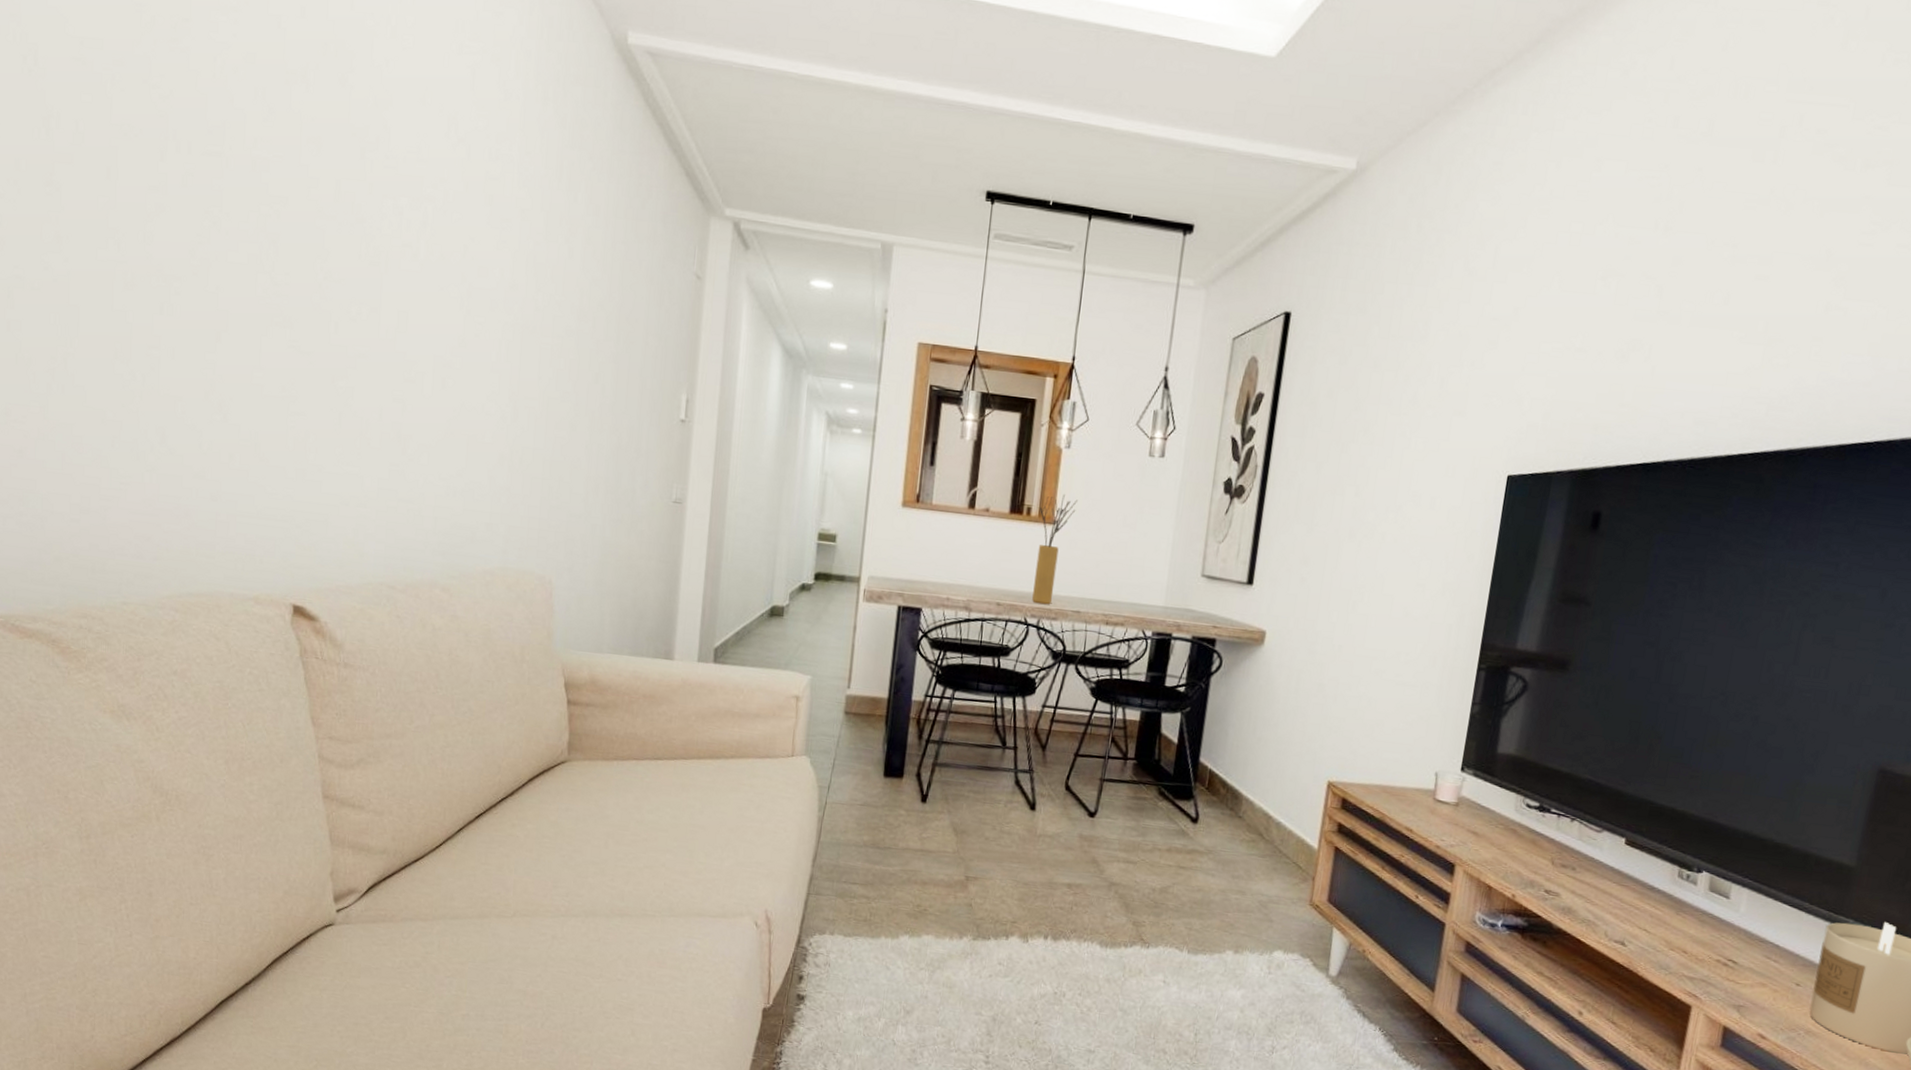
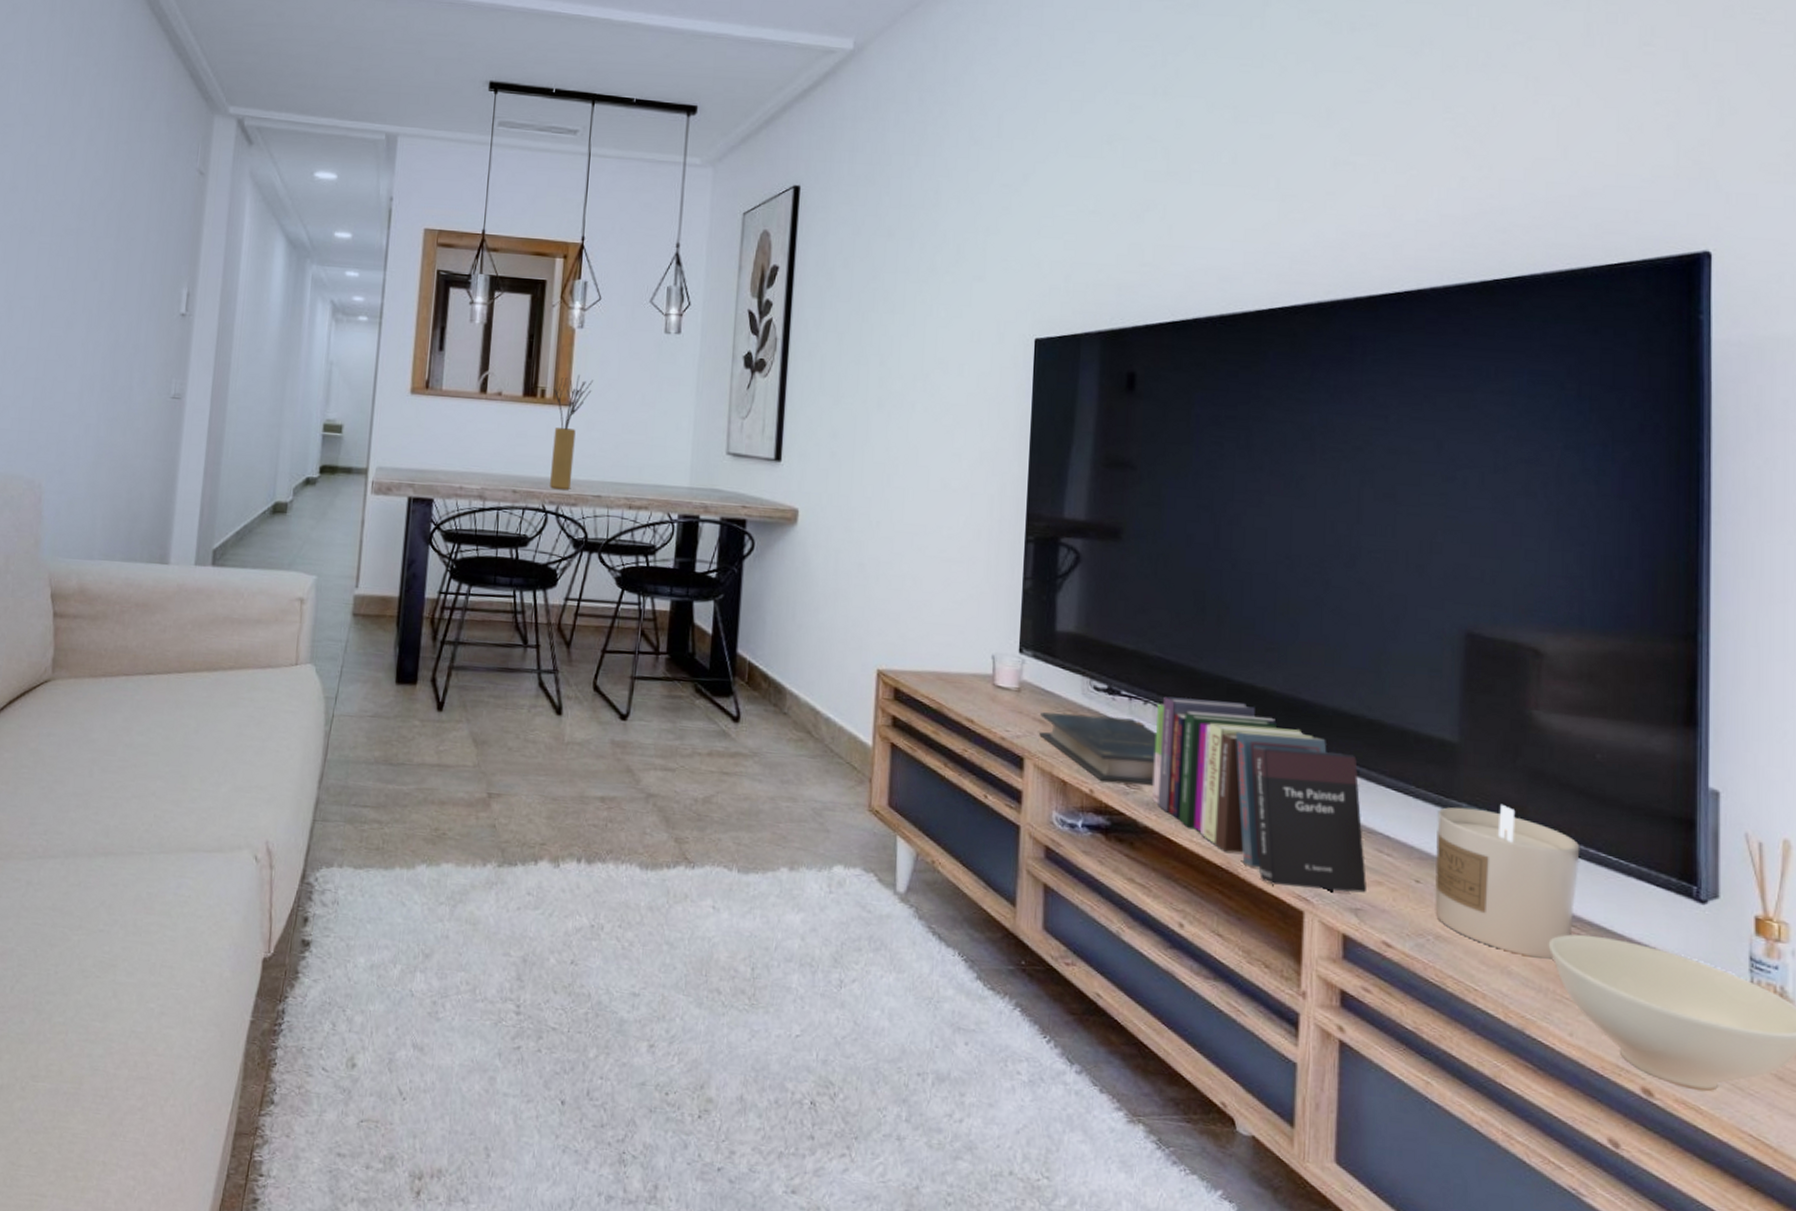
book: none [1471,825,1580,894] -> present [1039,712,1158,787]
books: none [1568,815,1760,993] -> present [1152,696,1366,893]

